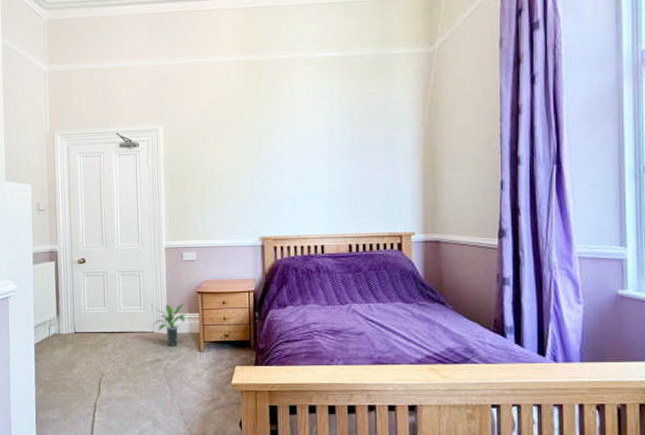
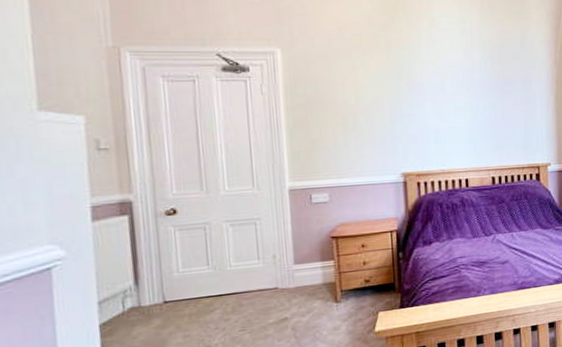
potted plant: present [152,303,190,346] -> none [275,251,323,302]

